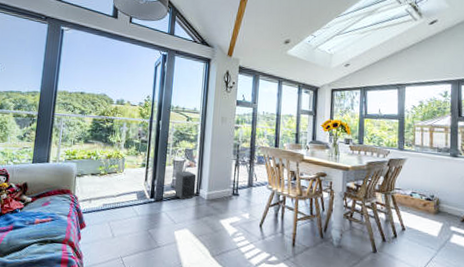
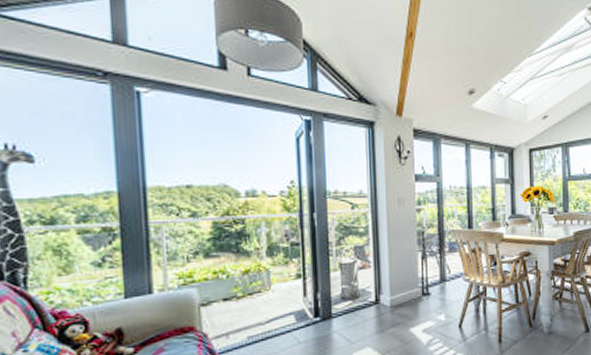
speaker: present [174,171,197,199] -> none [346,274,374,312]

